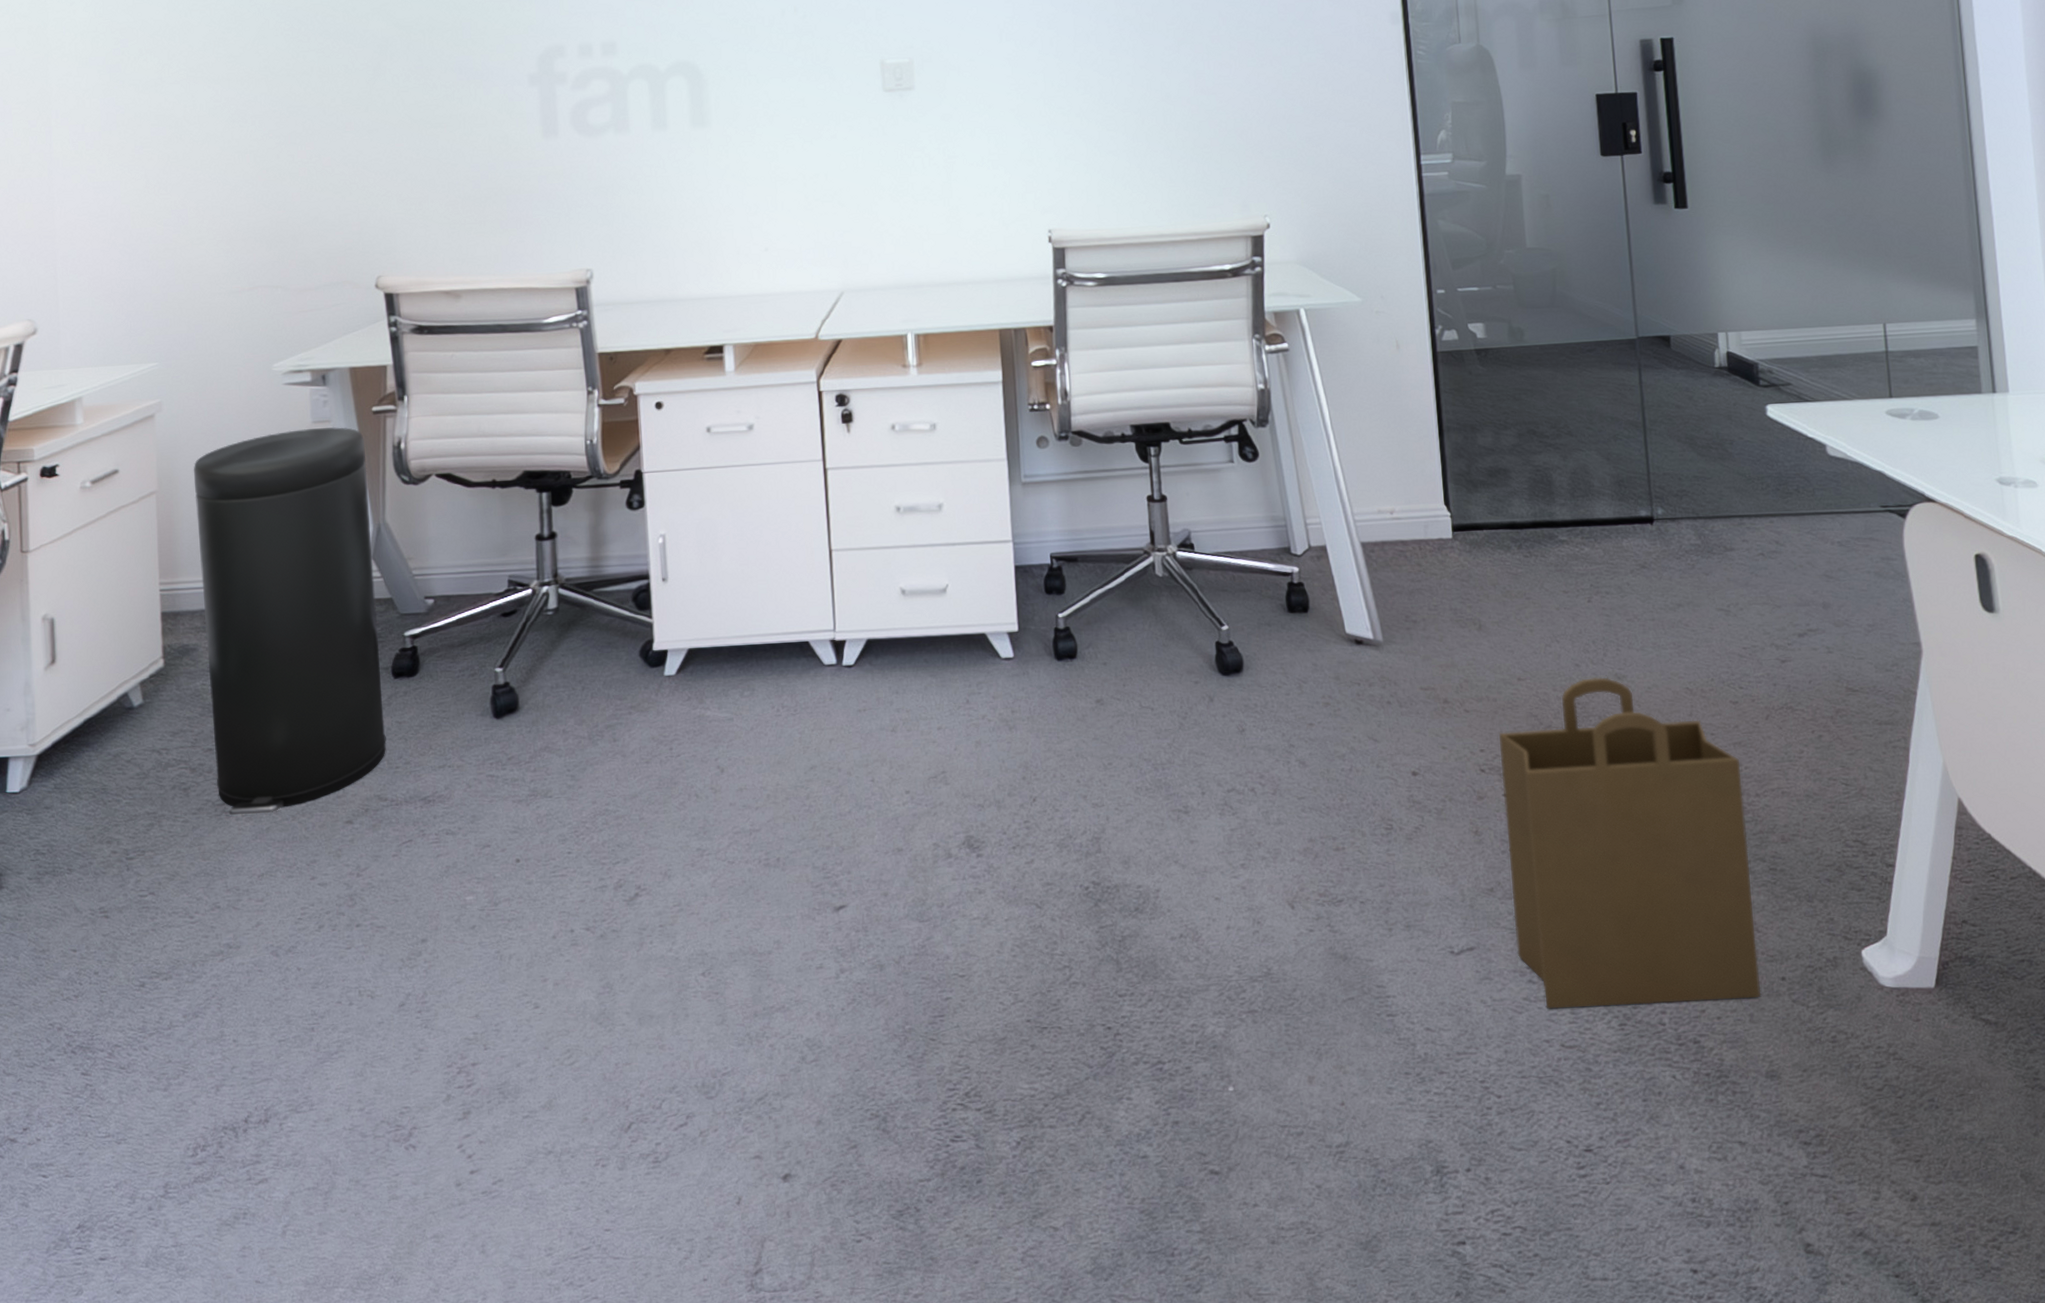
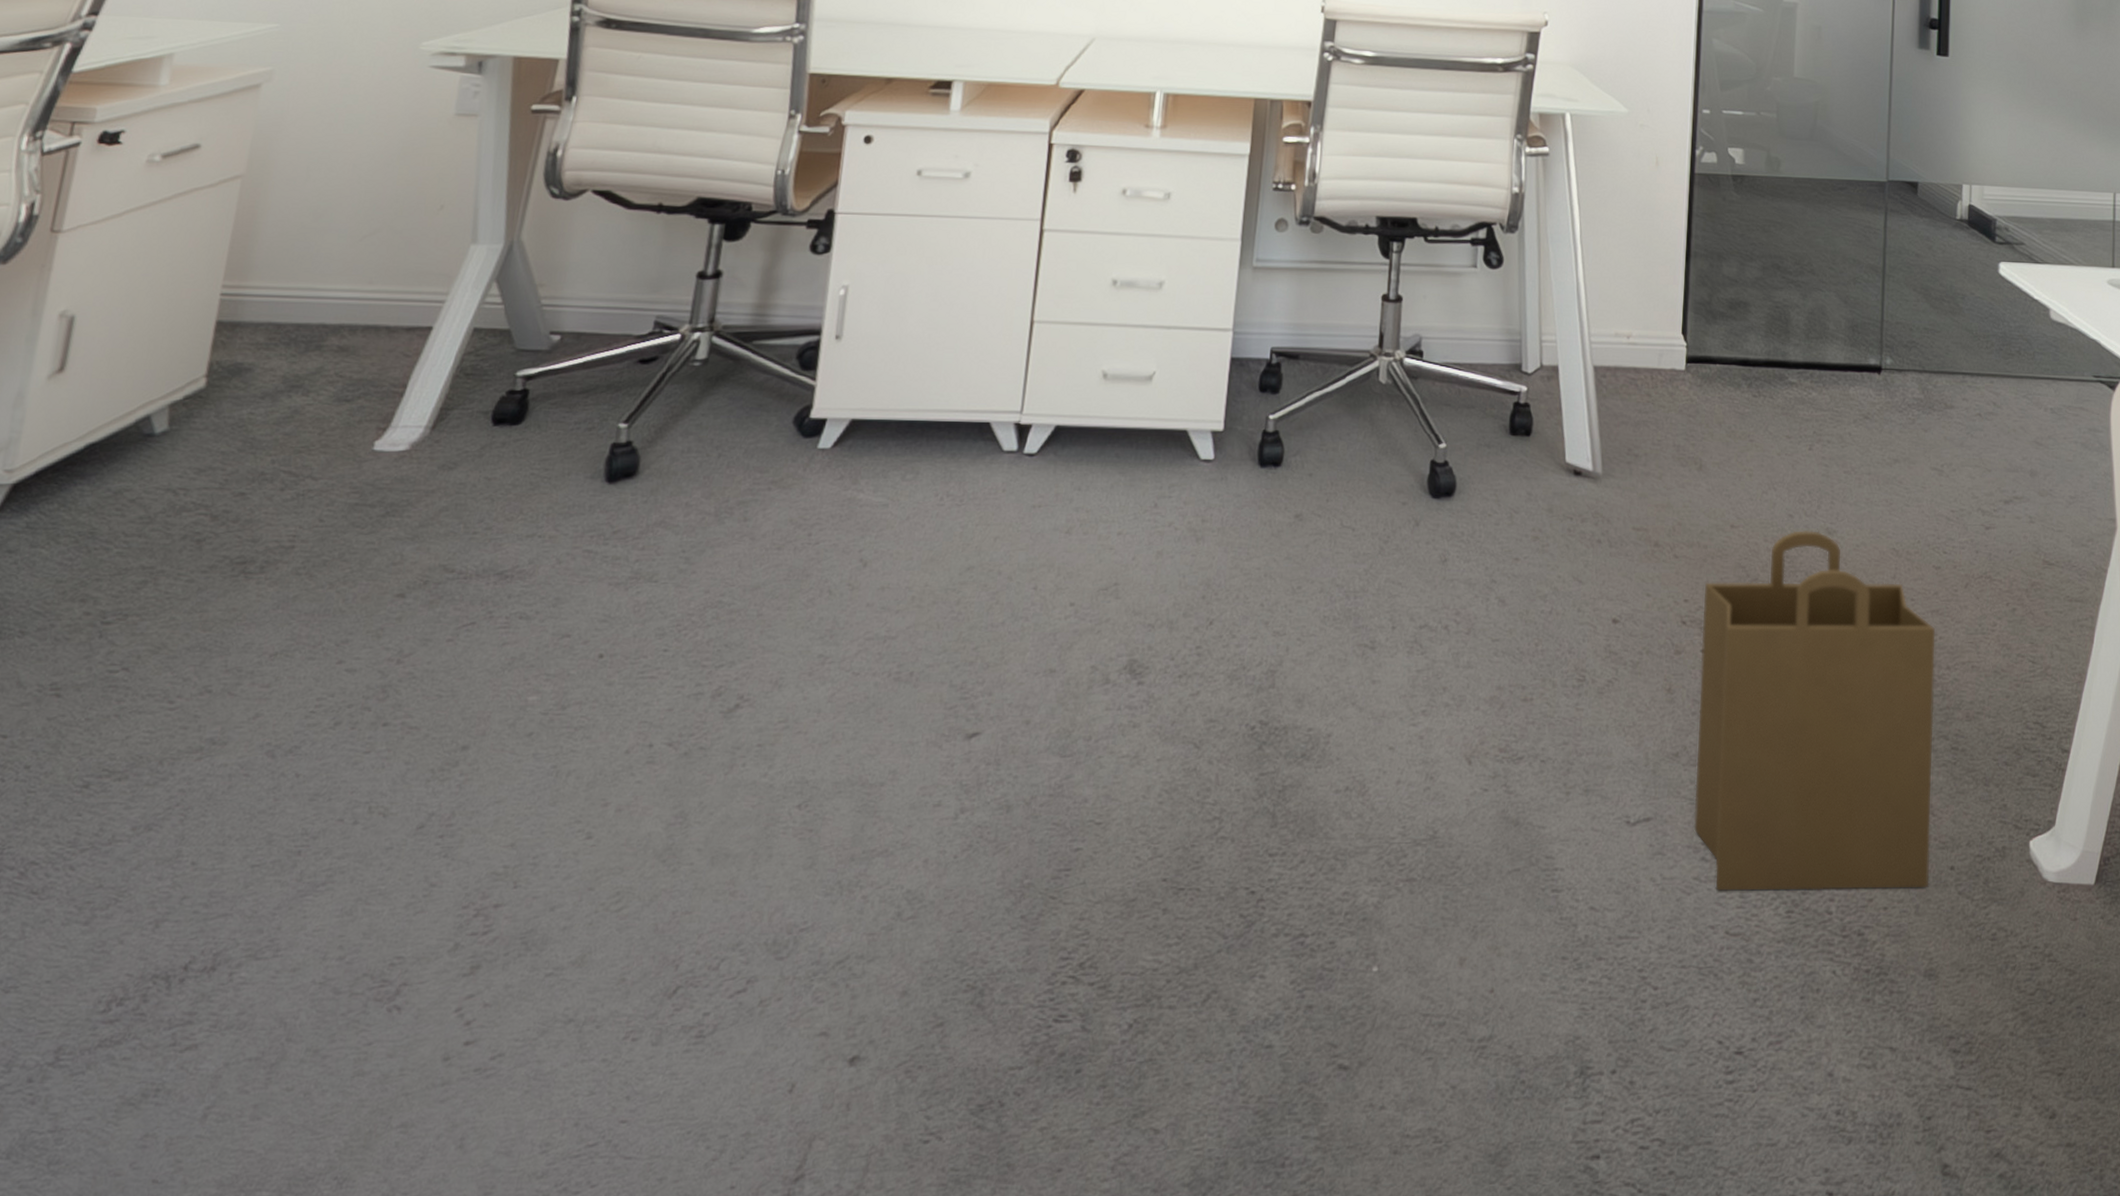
pedal bin: present [193,427,387,816] -> none [240,121,515,579]

